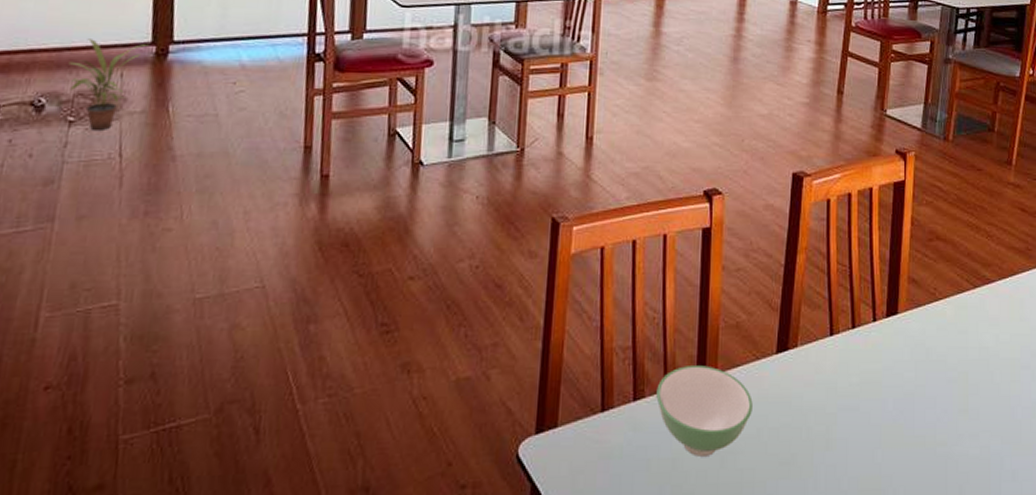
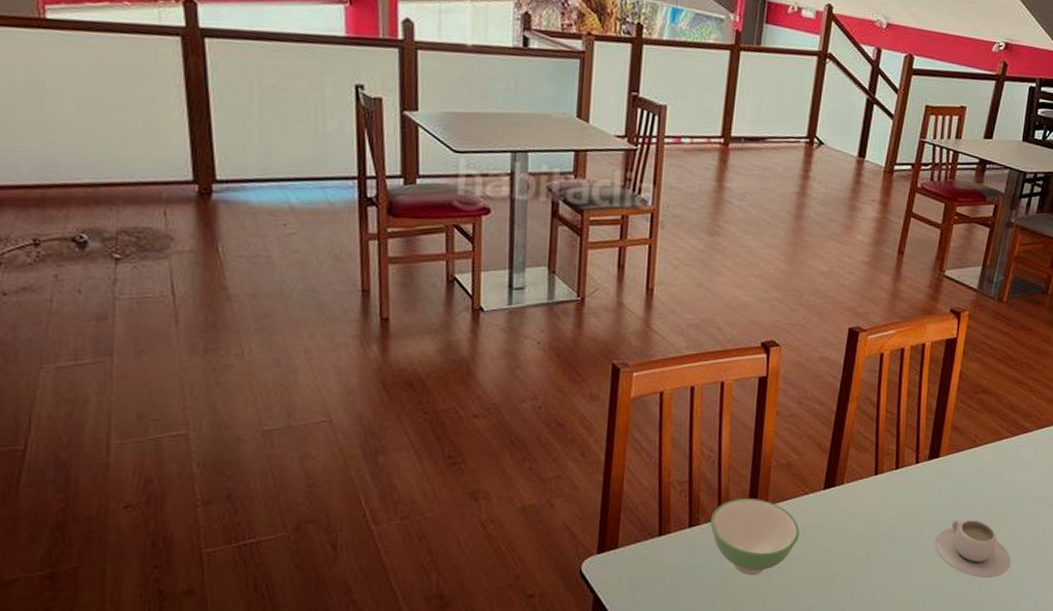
potted plant: present [68,39,149,130] -> none [107,175,190,268]
teacup: none [901,386,988,456] -> present [934,519,1011,578]

